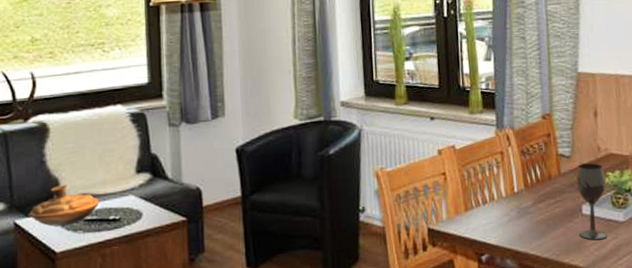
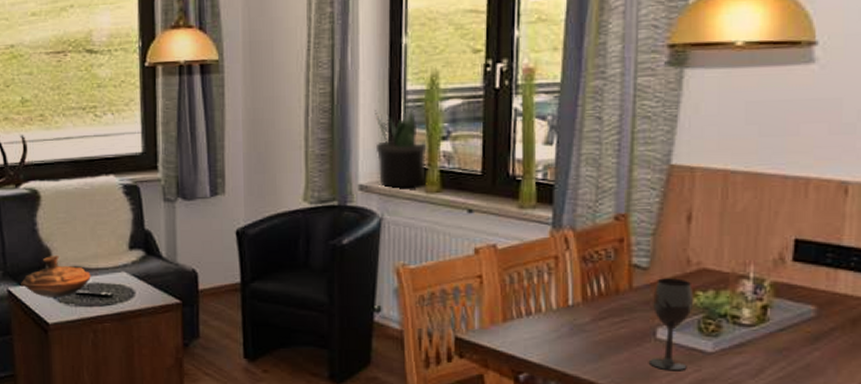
planter: none [350,34,394,103] -> present [375,107,427,189]

